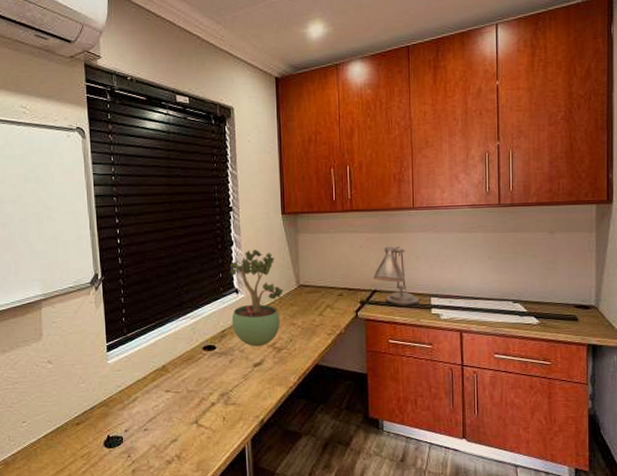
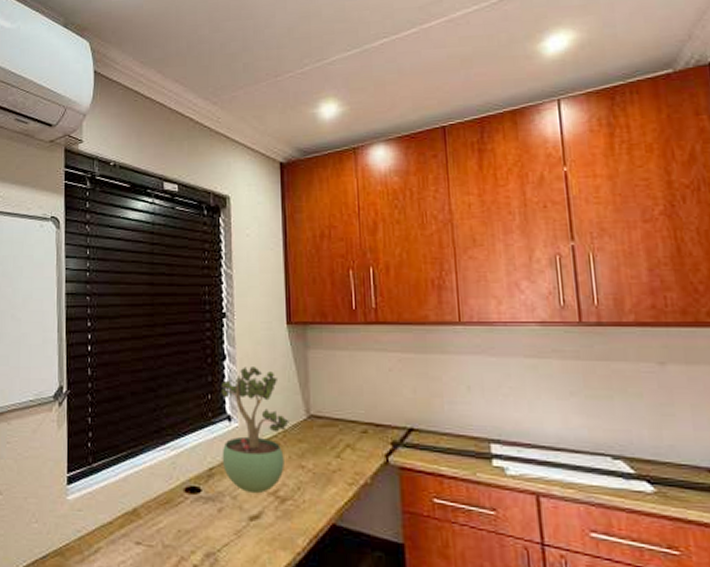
desk lamp: present [374,246,421,306] -> none [409,371,476,453]

